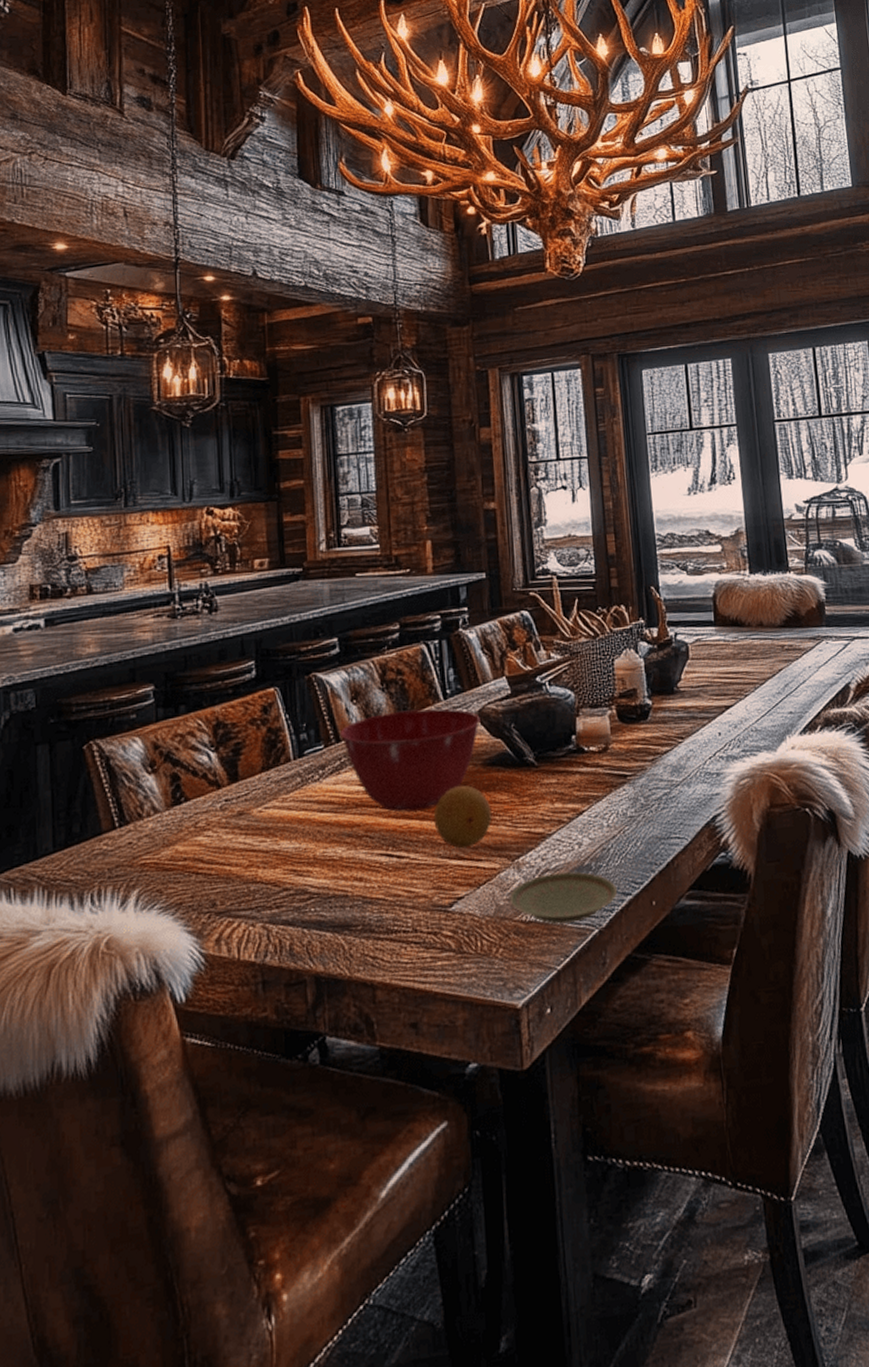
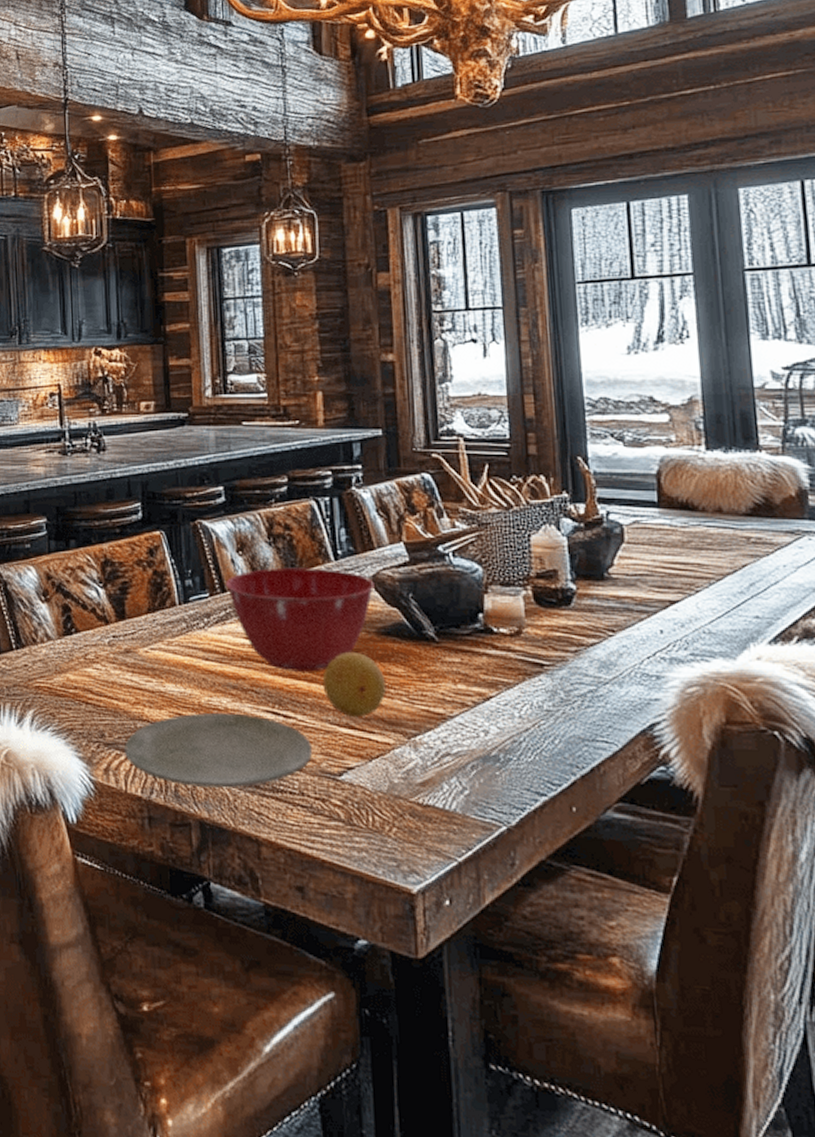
plate: none [237,860,425,943] -> present [125,712,313,788]
plate: present [510,871,618,924] -> none [405,758,531,815]

